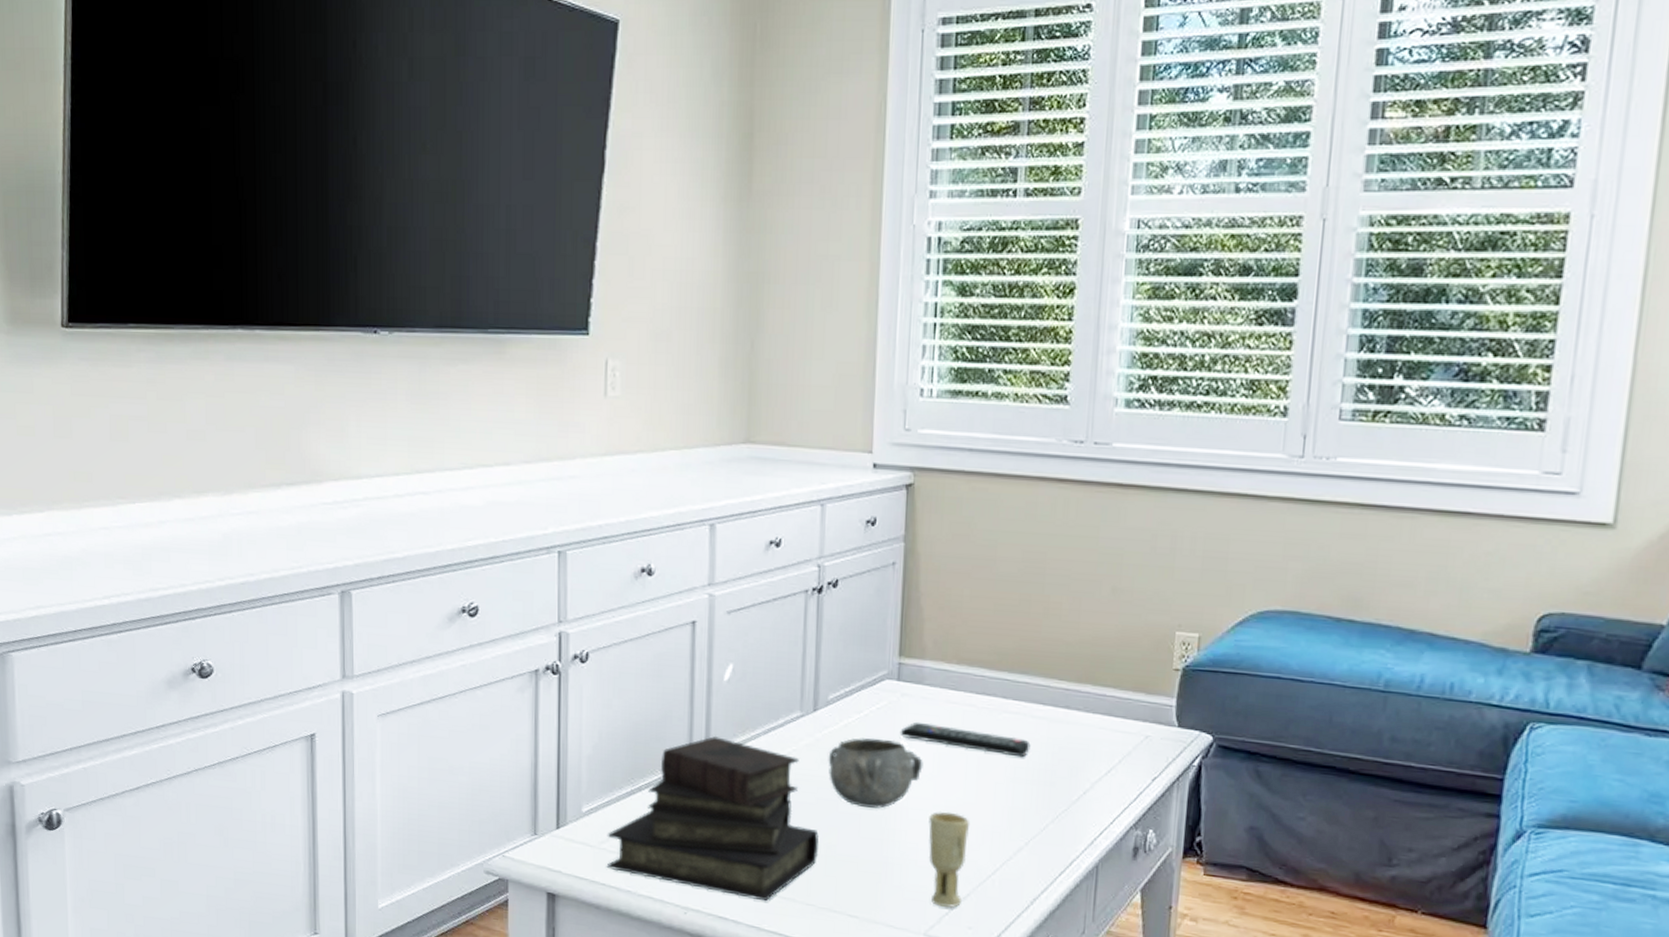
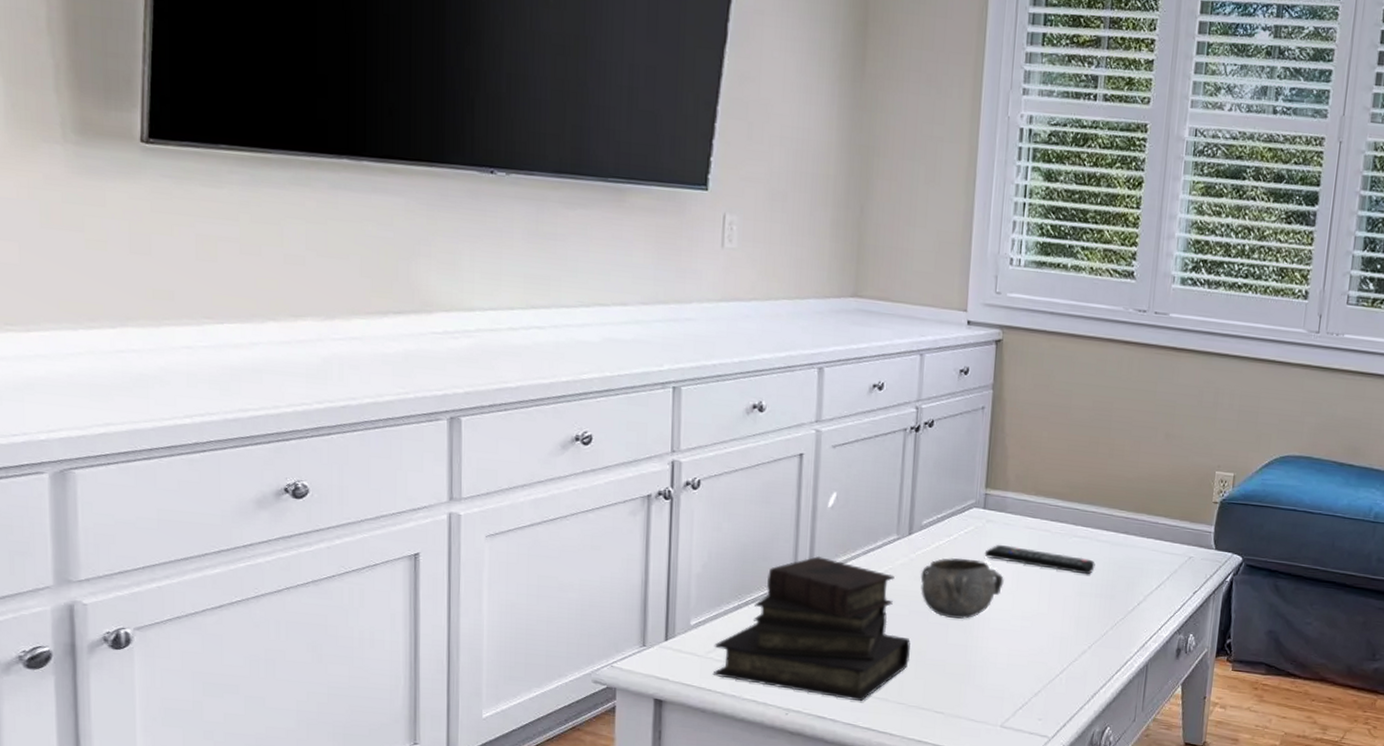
cup: present [928,811,971,908] -> none [1006,620,1043,703]

